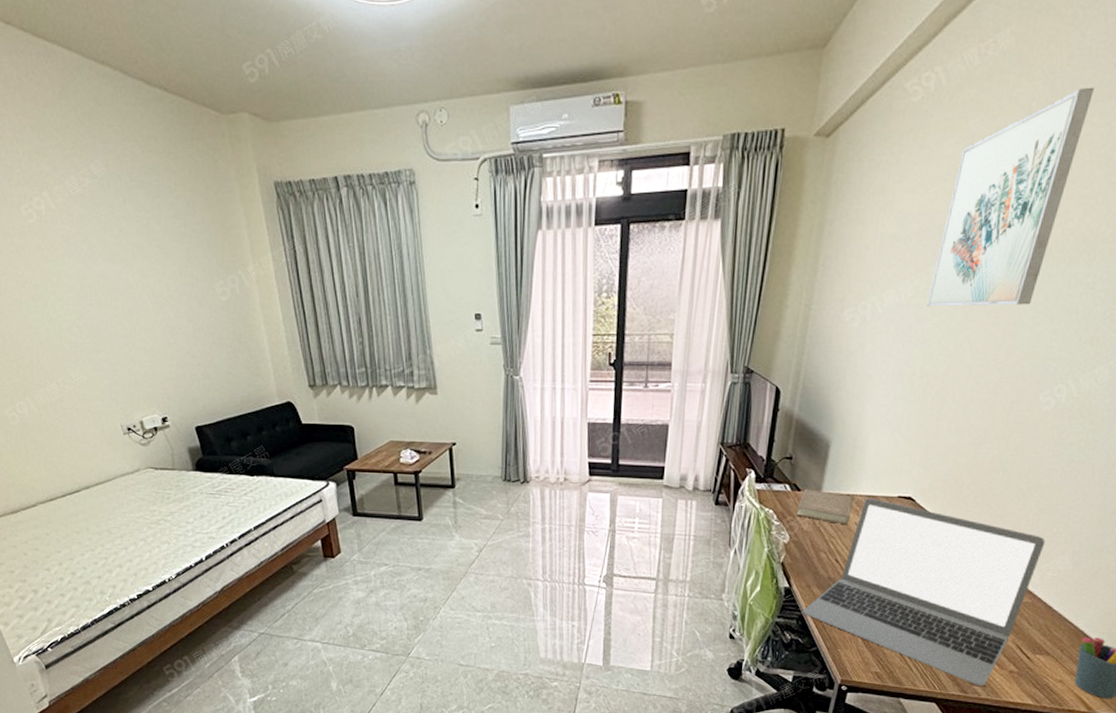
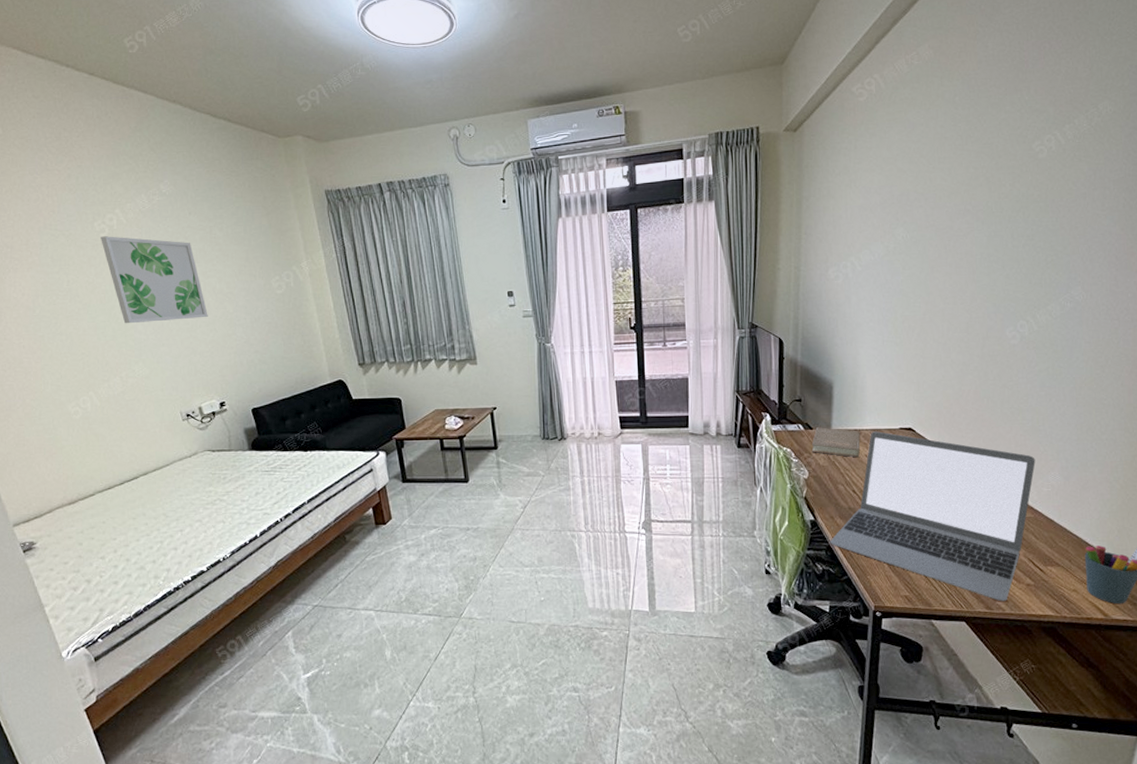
wall art: none [28,223,147,325] -> present [101,236,208,324]
wall art: present [926,87,1094,307] -> none [897,84,1002,262]

